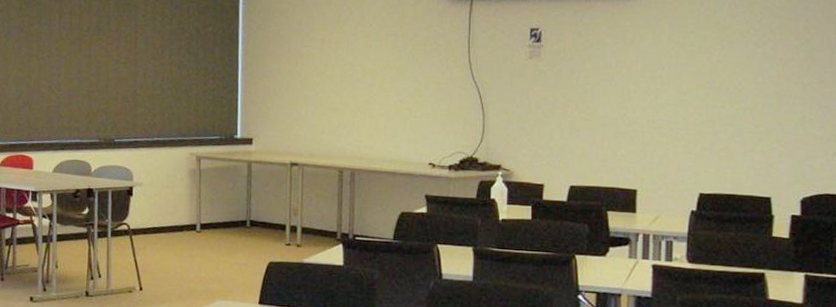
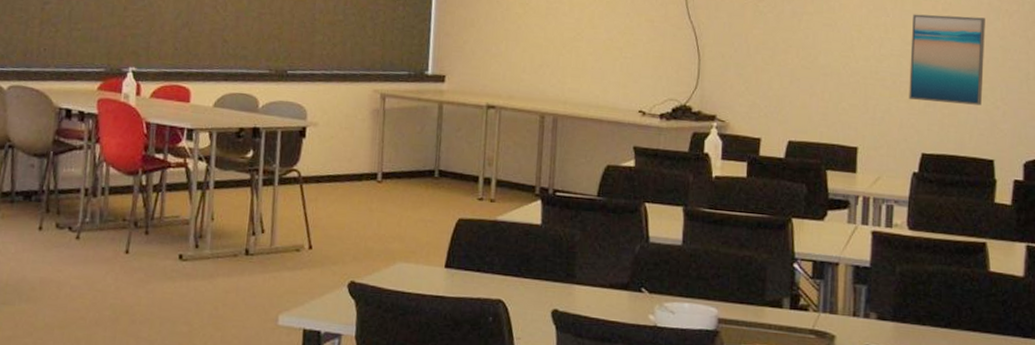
wall art: none [685,66,760,148] -> present [909,14,985,106]

